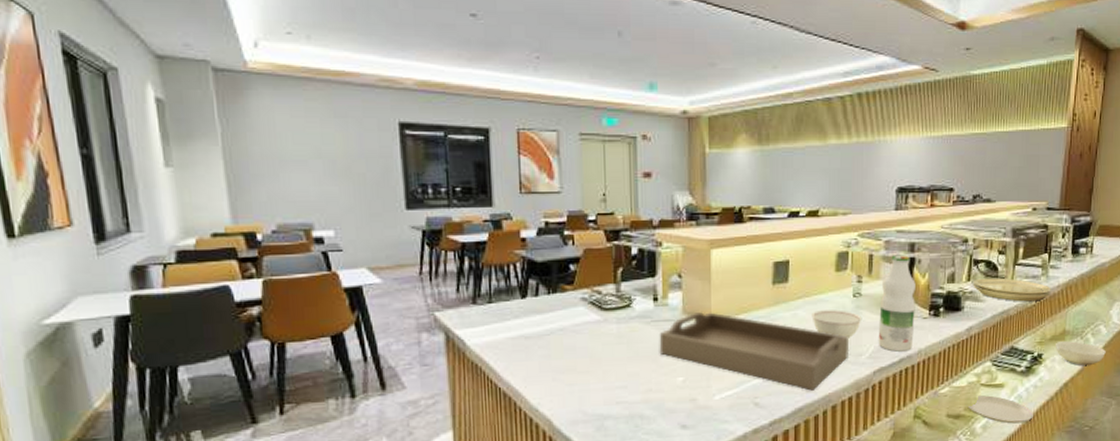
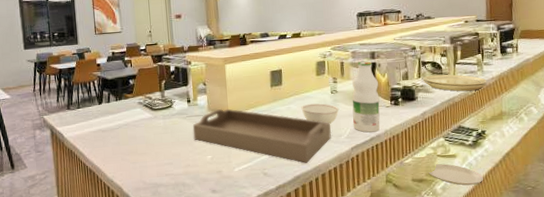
bowl: present [1056,341,1106,366] -> none [495,120,539,139]

